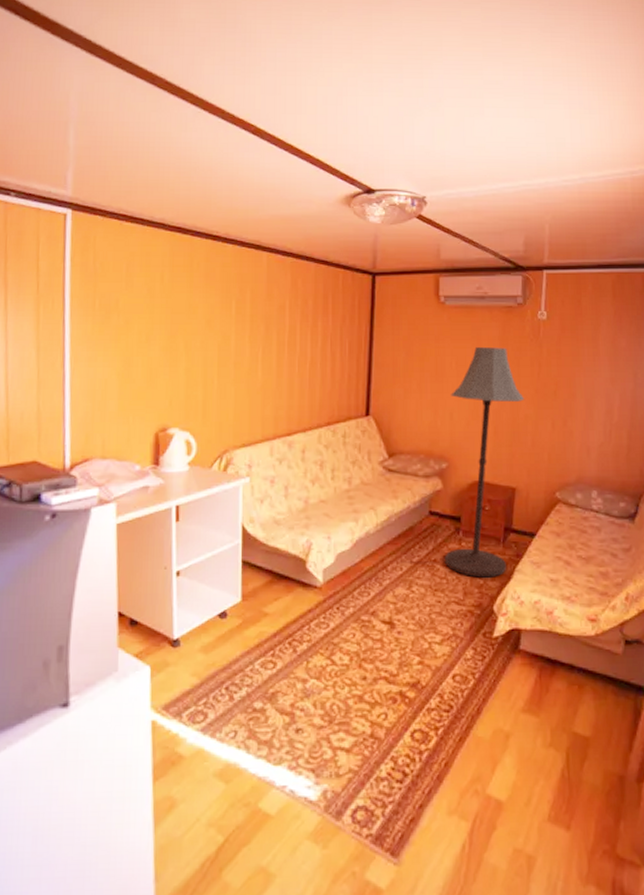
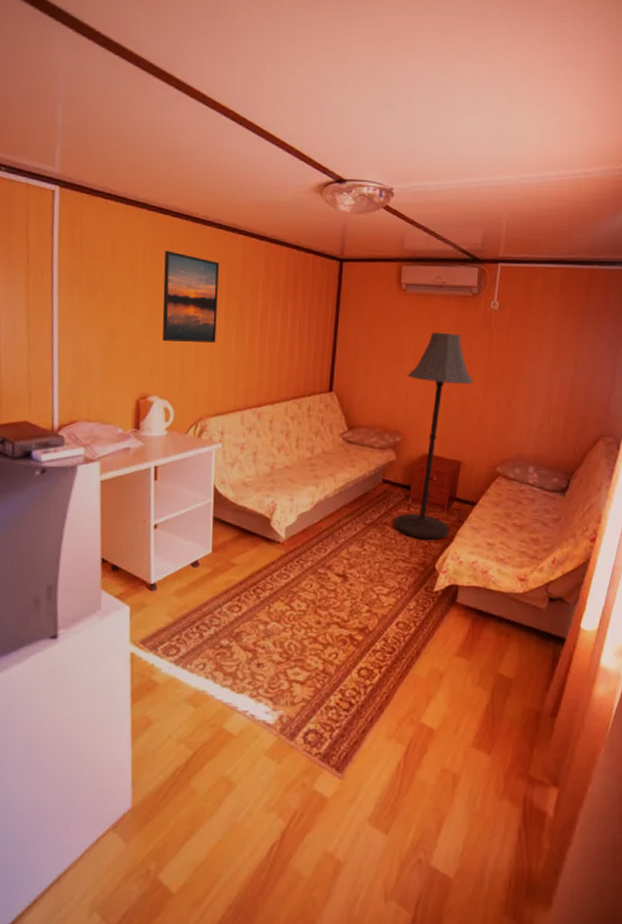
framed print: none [182,271,242,369] -> present [162,250,219,343]

